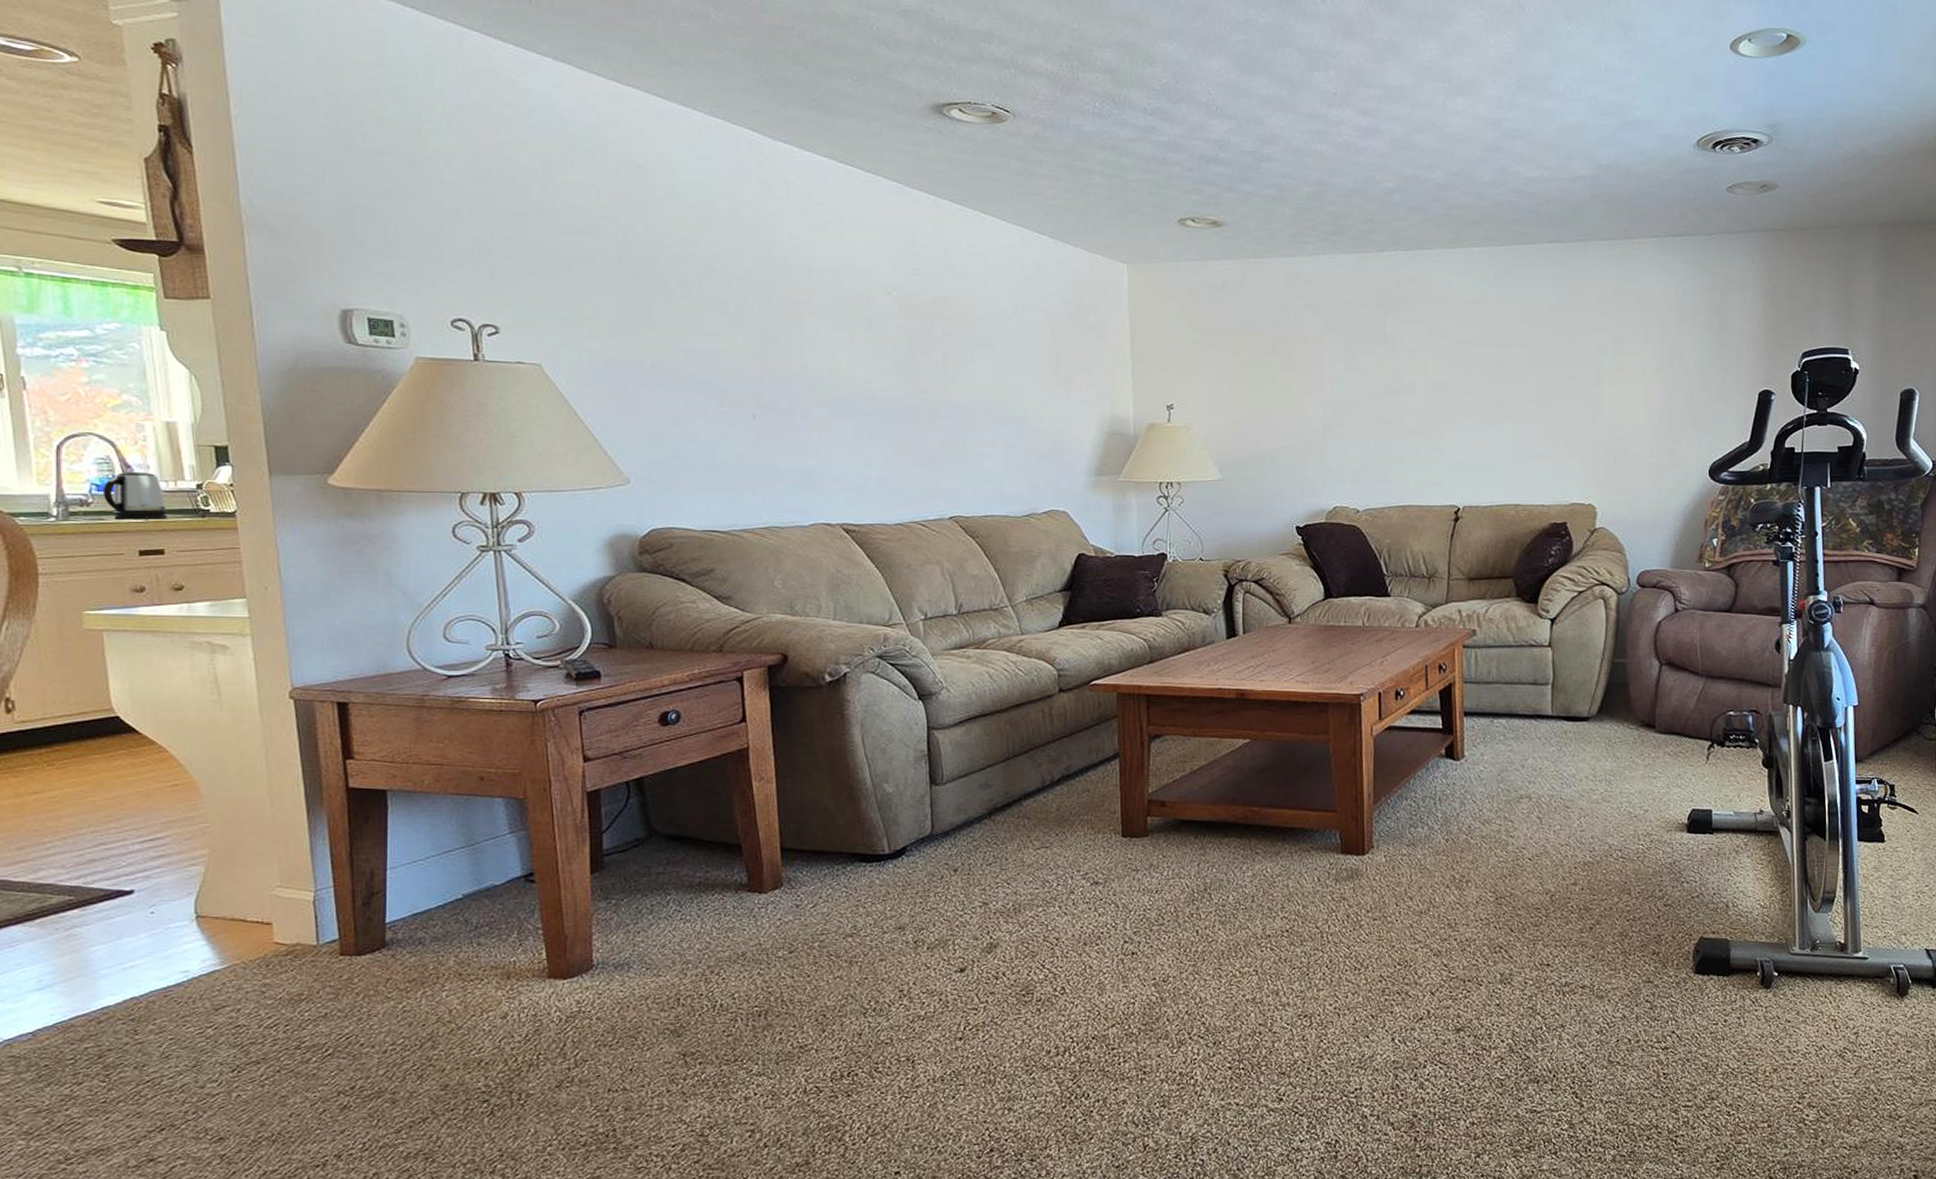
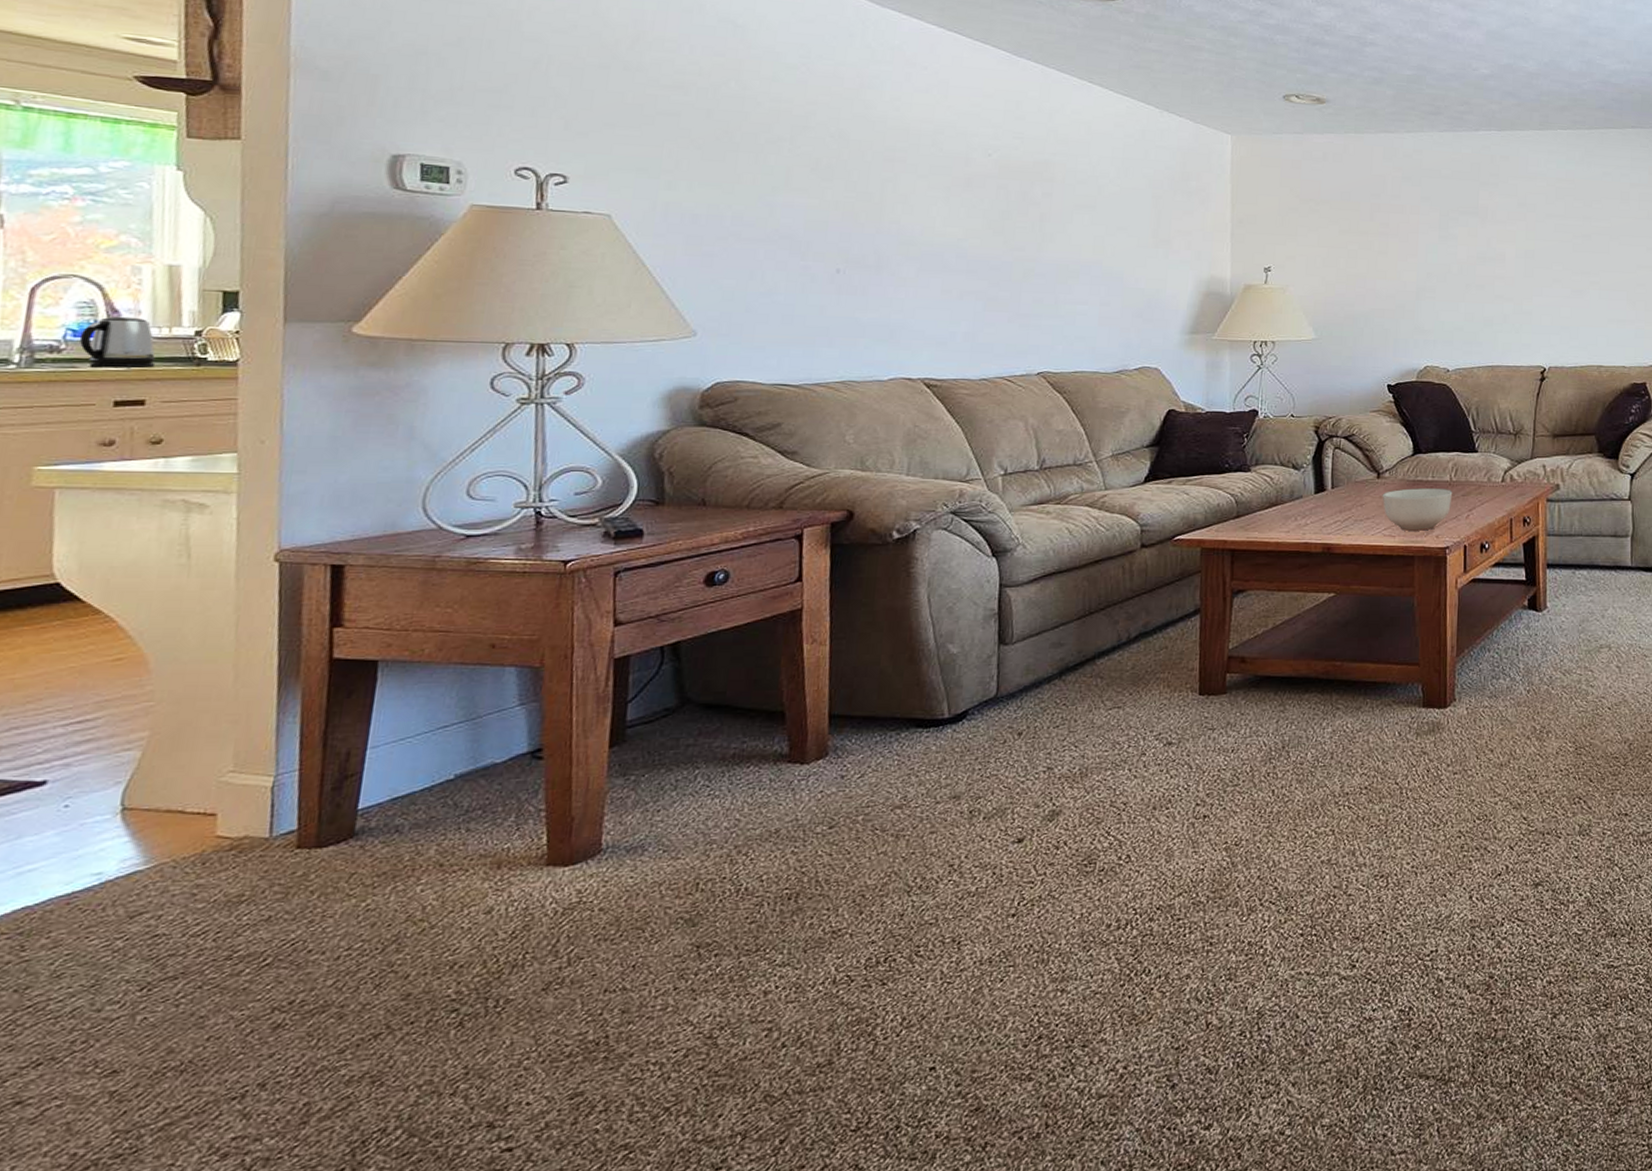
bowl: none [1294,633,1366,677] -> present [1382,487,1453,531]

